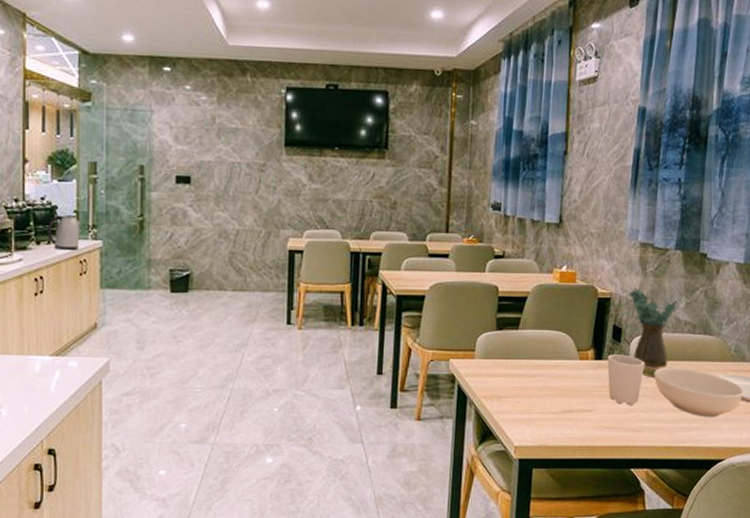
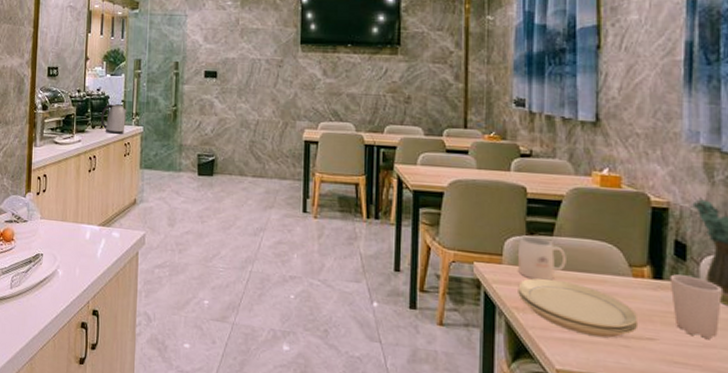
plate: none [486,368,582,414] -> present [518,278,639,338]
mug: none [487,331,528,370] -> present [517,235,566,281]

